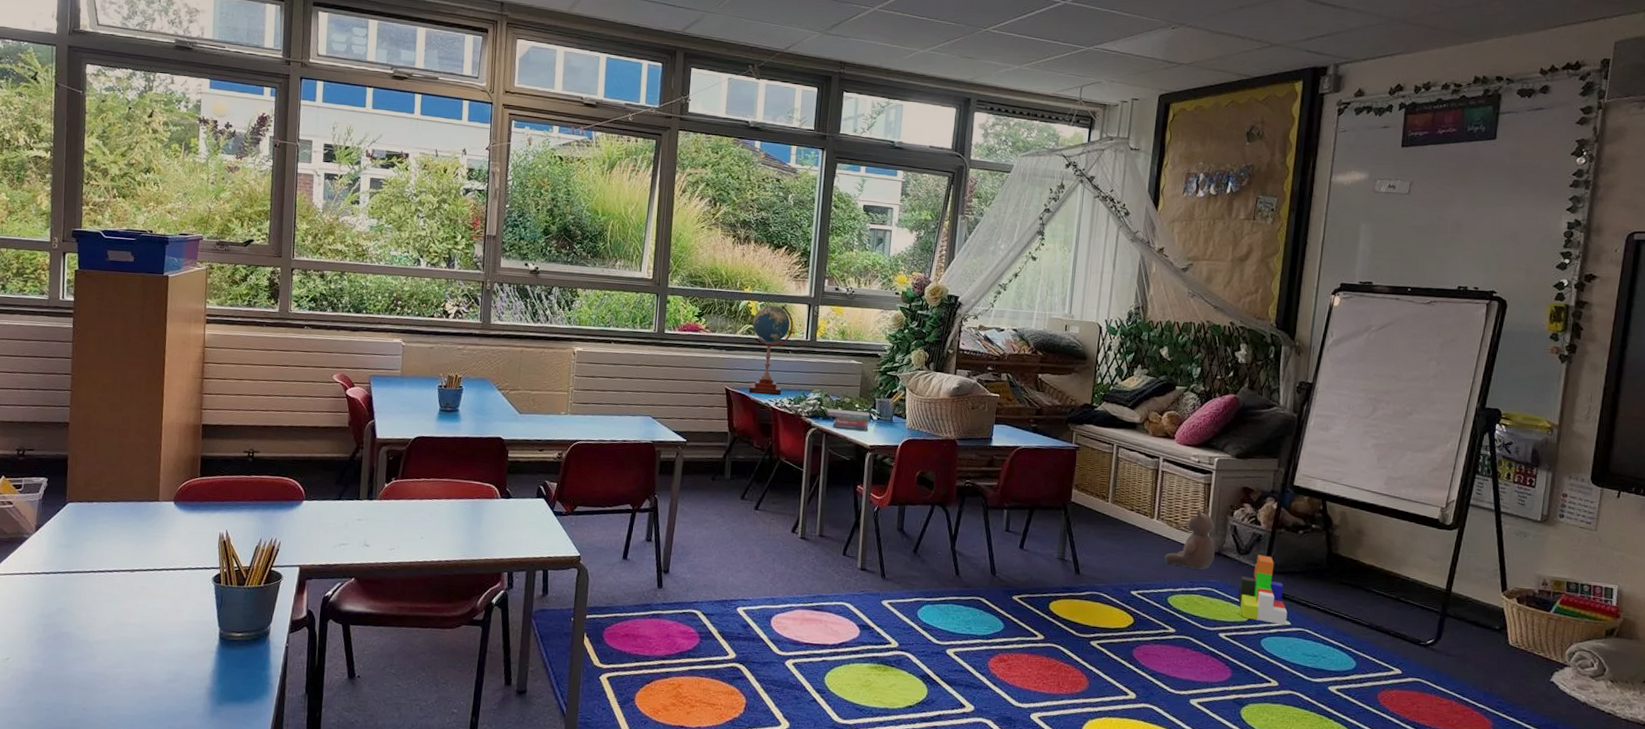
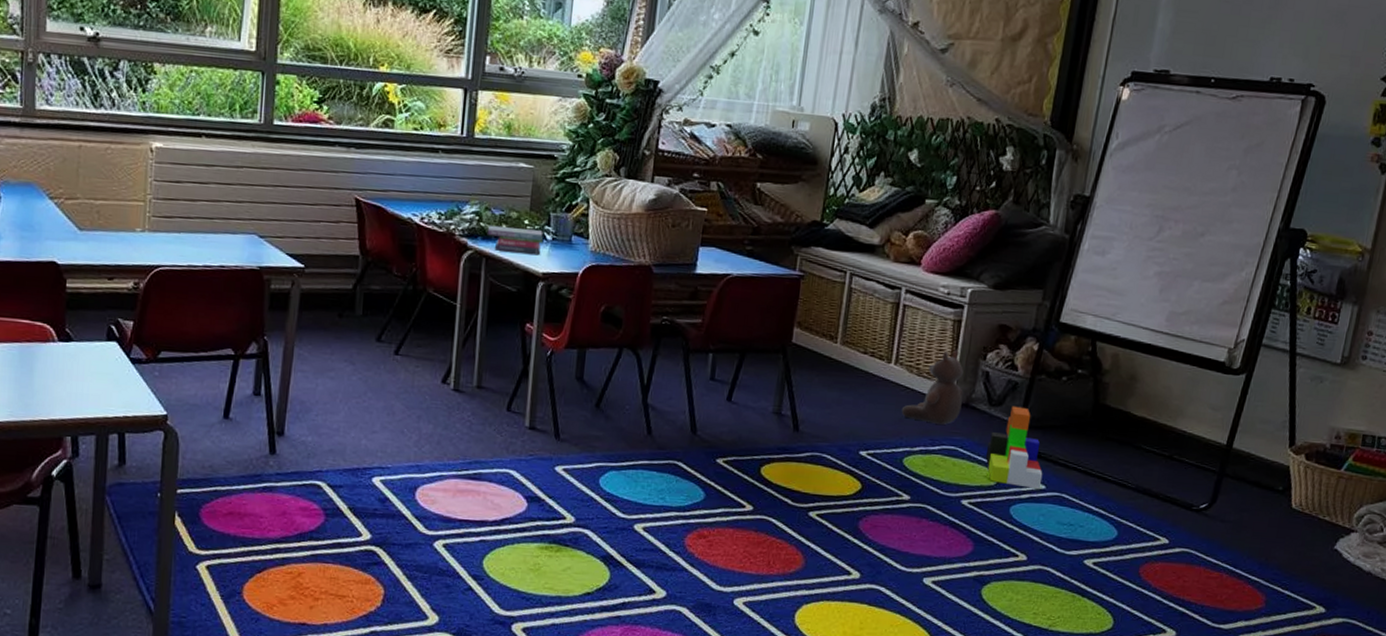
globe: present [748,304,794,395] -> none [385,87,445,208]

